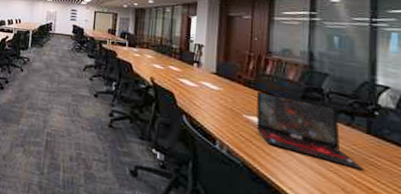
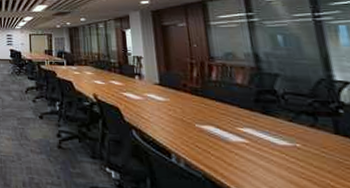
laptop: present [256,92,364,171] -> none [205,99,341,176]

